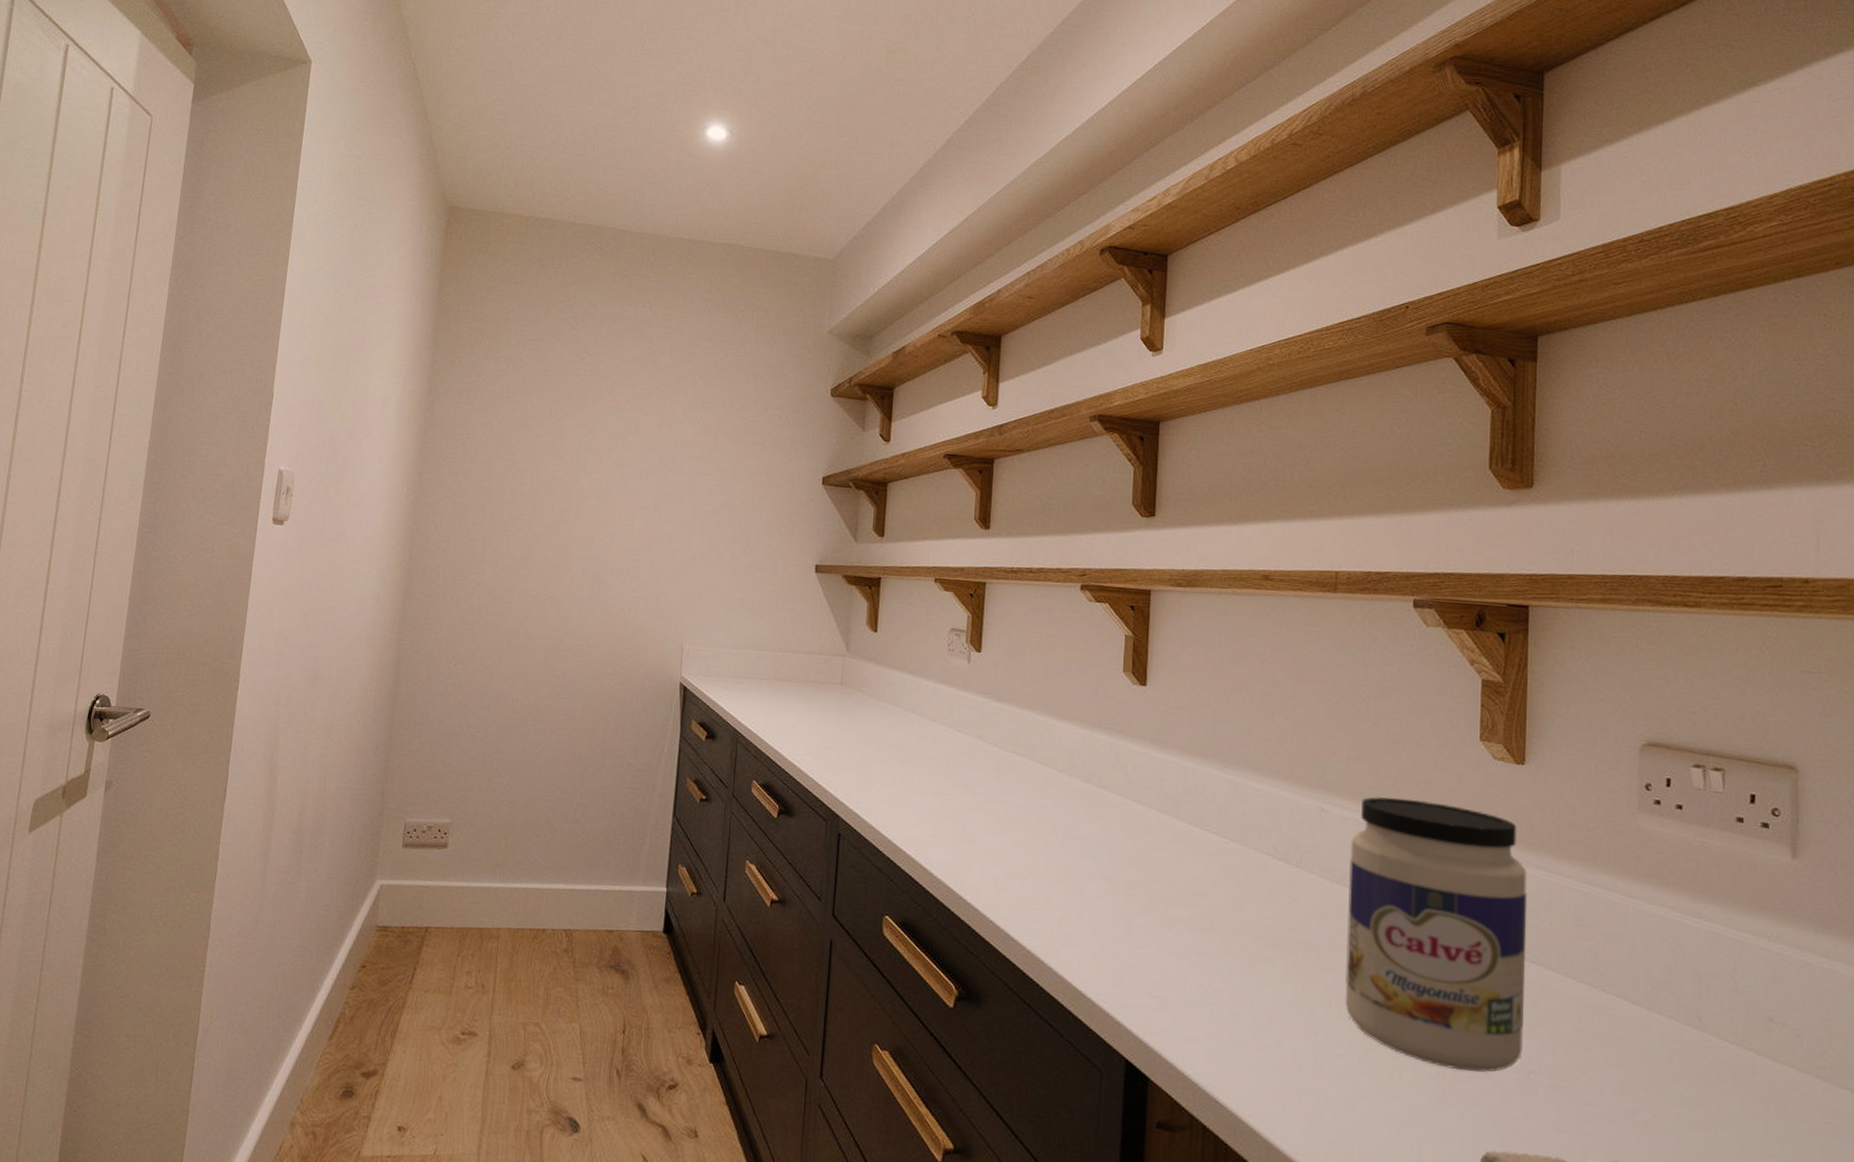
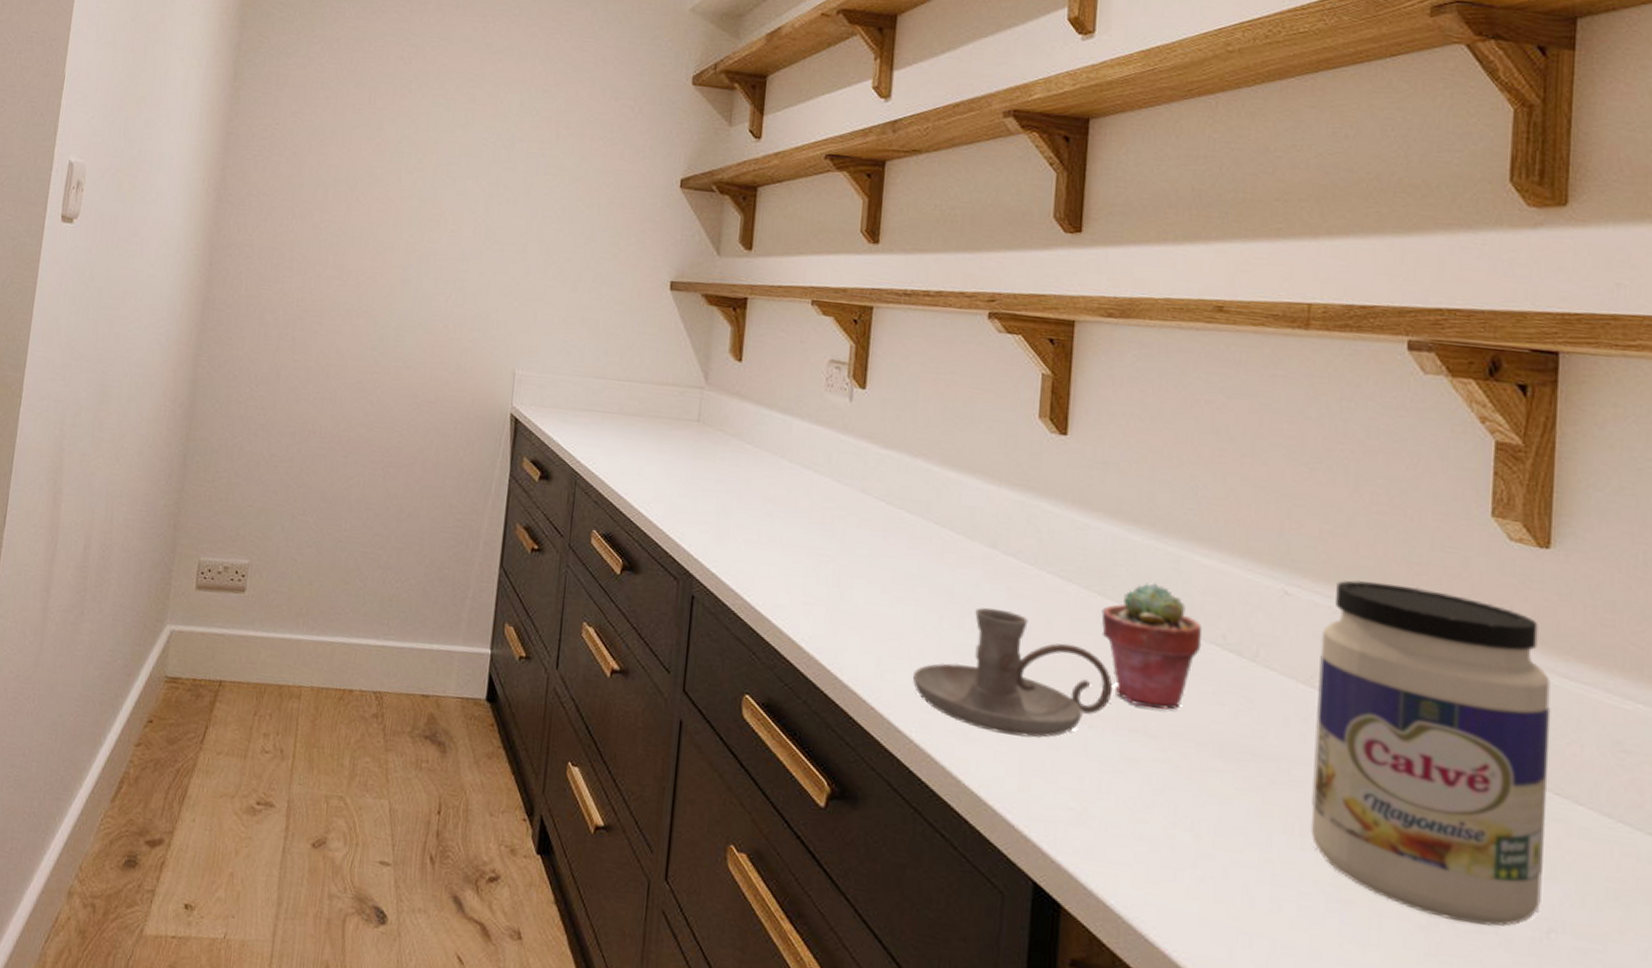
candle holder: none [1024,832,1187,940] -> present [912,607,1113,738]
potted succulent: none [1176,806,1258,911] -> present [1101,582,1203,710]

